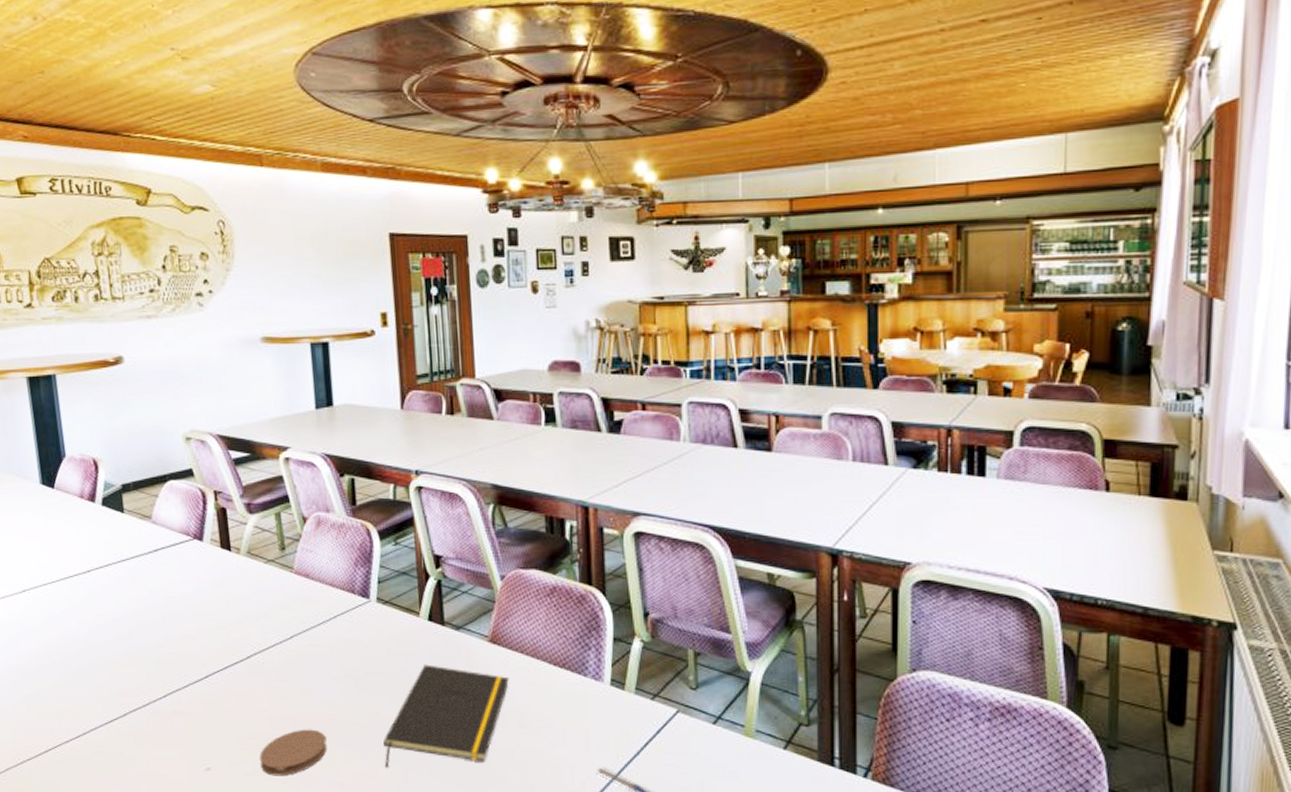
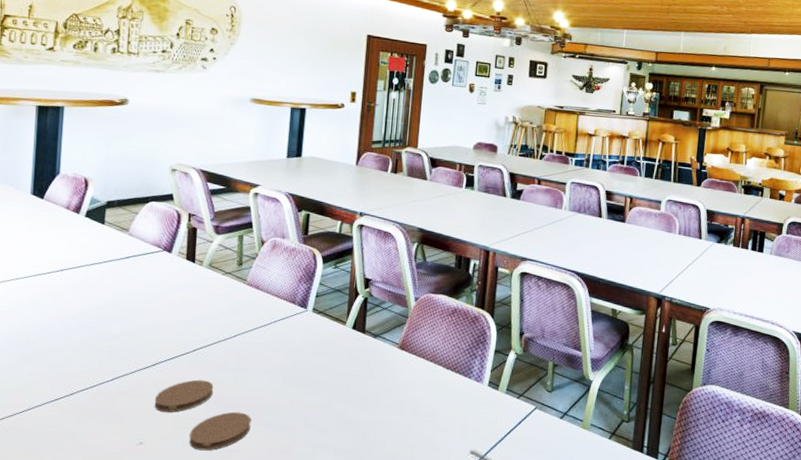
coaster: none [214,692,278,732] -> present [154,379,214,412]
notepad: present [383,664,509,768] -> none [297,363,410,446]

